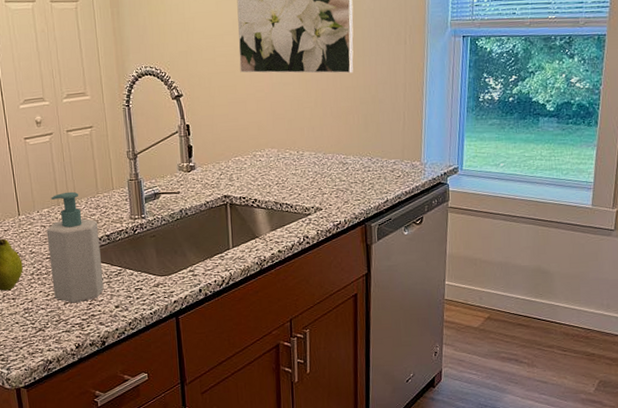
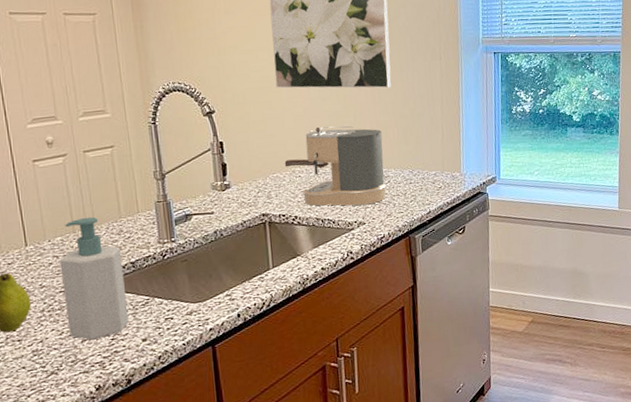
coffee maker: none [246,111,345,191] -> present [284,125,387,206]

